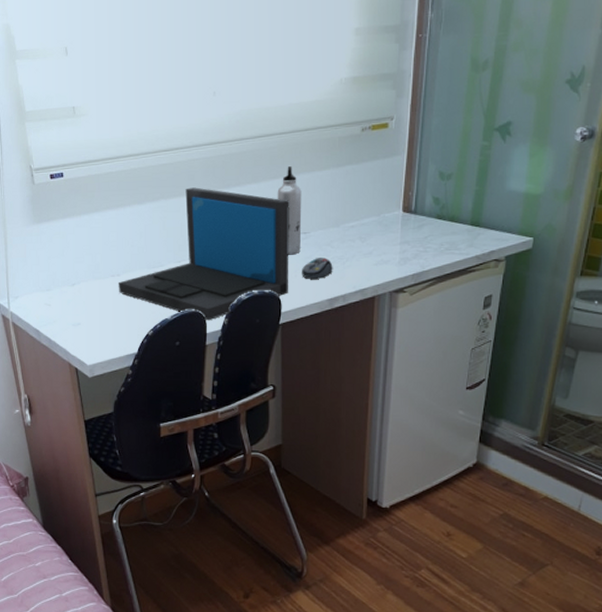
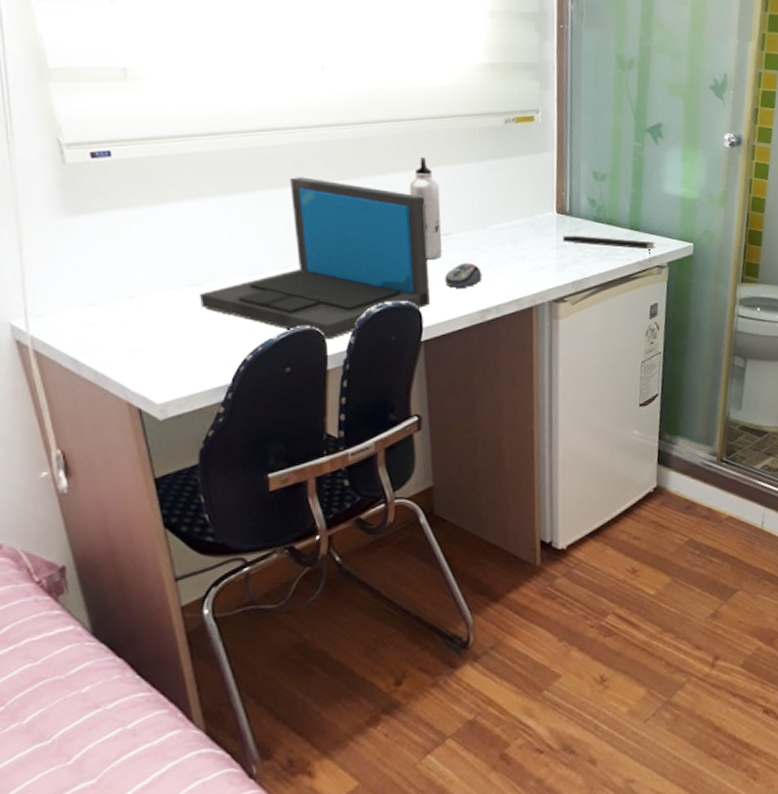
notepad: none [406,231,494,253] -> present [562,235,655,259]

